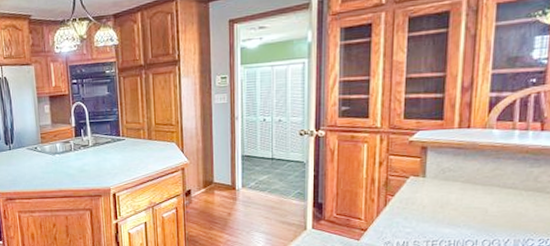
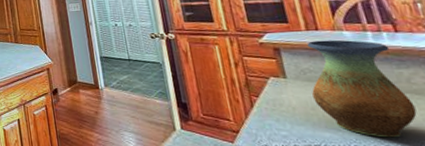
vase: none [445,138,533,232] -> present [307,39,417,138]

